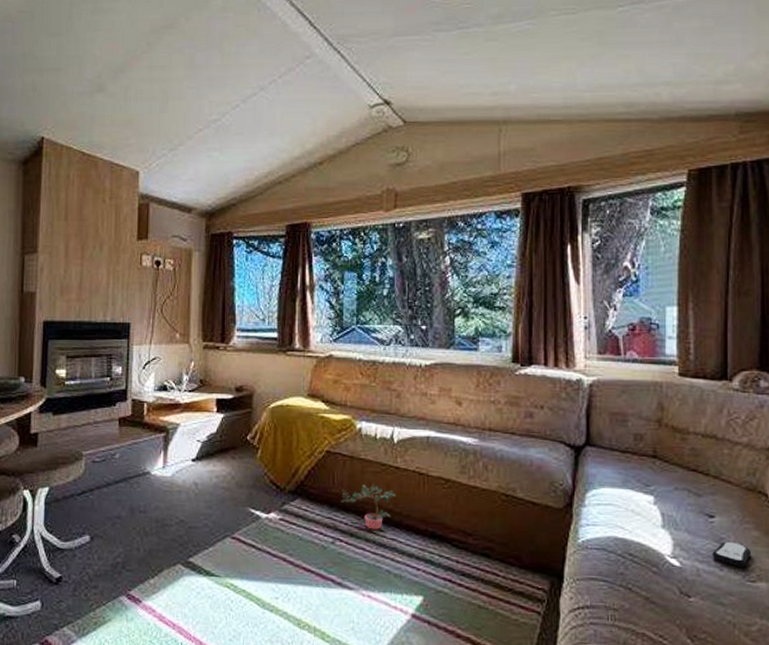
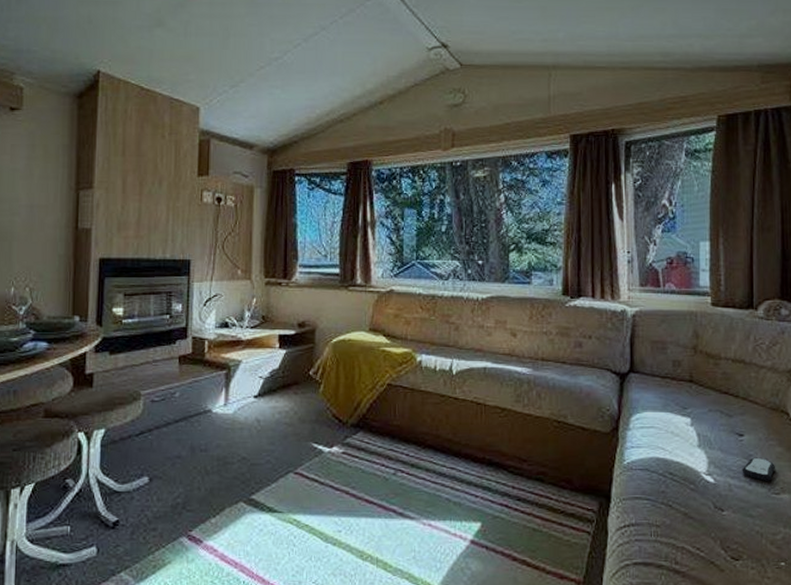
potted plant: present [340,483,397,530] -> none [401,414,456,460]

